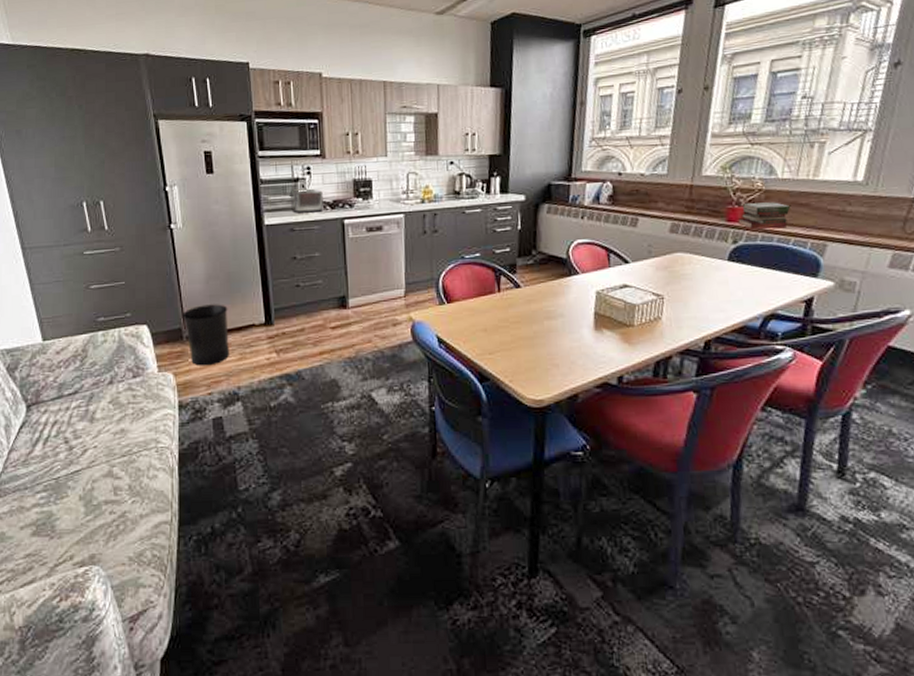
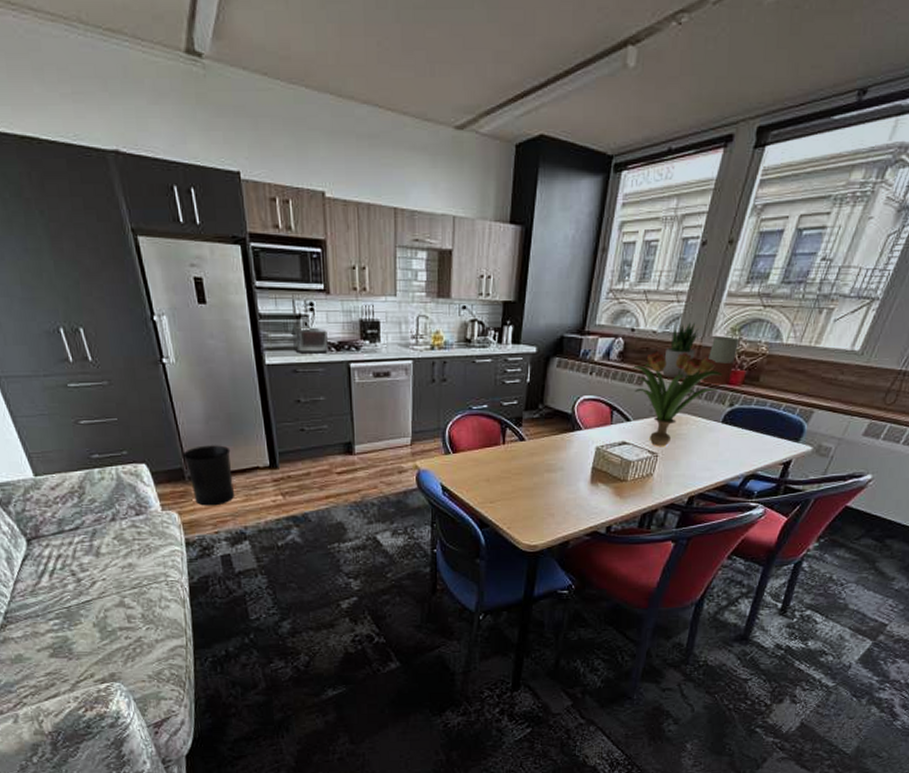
flower arrangement: none [624,192,720,289] -> present [632,352,723,447]
planter: none [655,163,688,219] -> present [662,322,699,379]
vase: none [699,175,732,223] -> present [702,336,739,385]
books: present [738,202,790,229] -> none [737,367,788,394]

